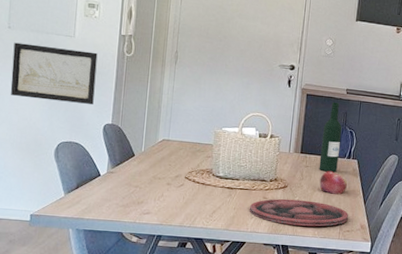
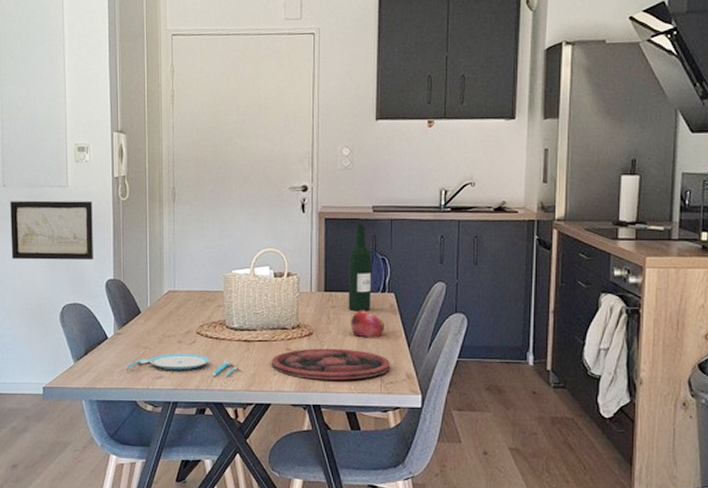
plate: none [115,193,220,217] -> present [125,354,239,376]

